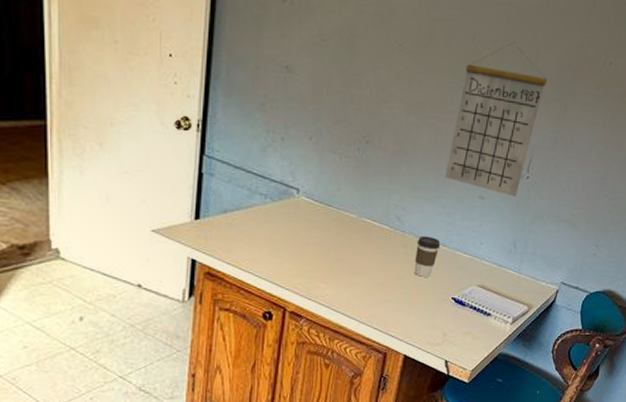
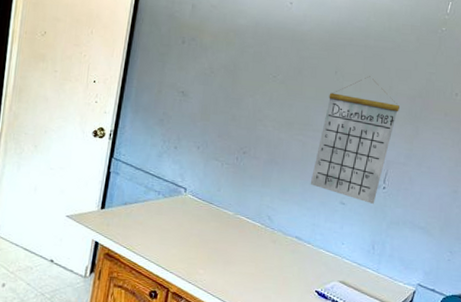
coffee cup: present [414,235,441,277] -> none [281,233,306,270]

